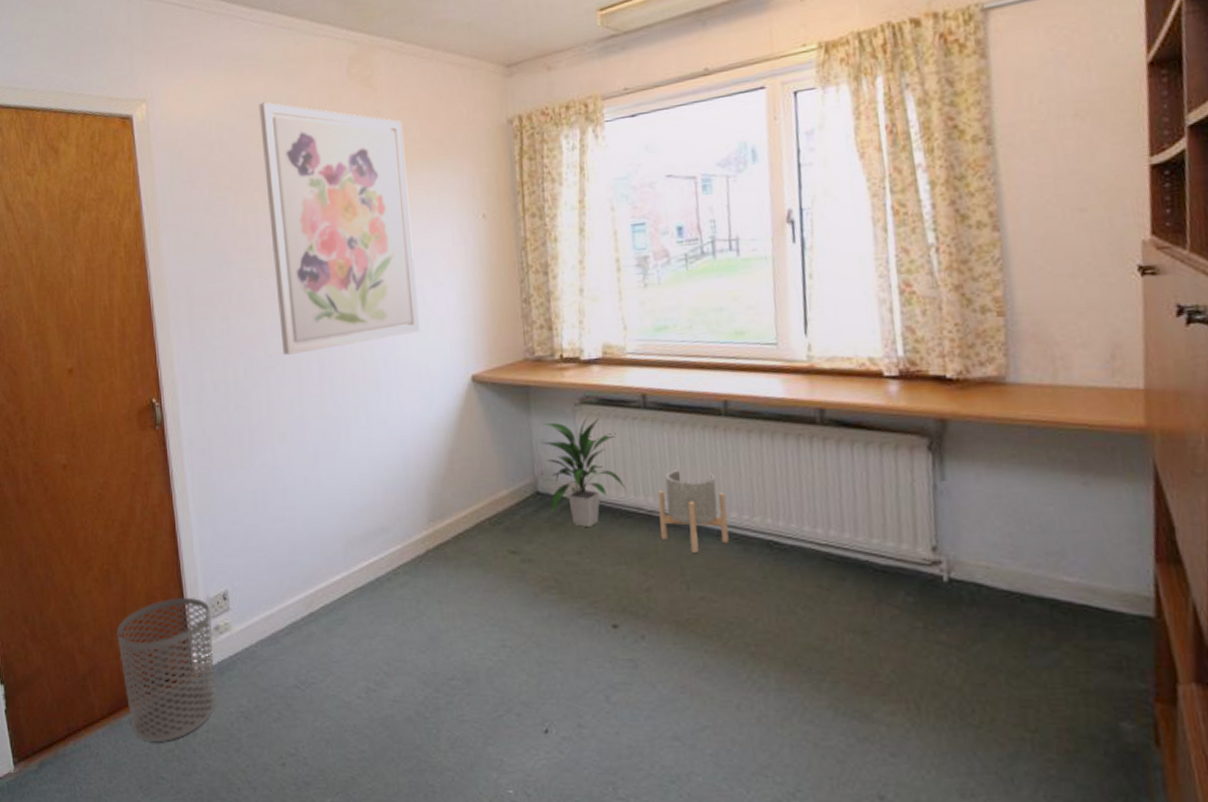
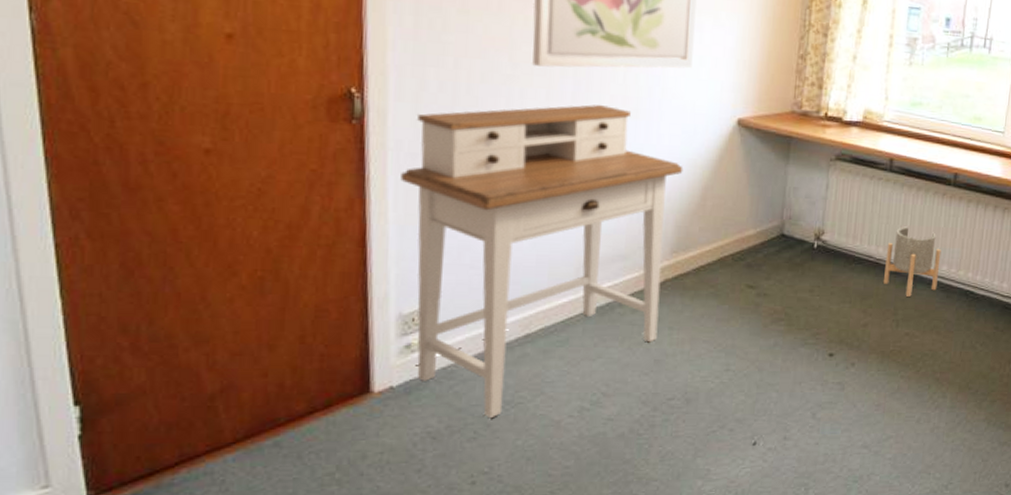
waste bin: present [117,597,216,743] -> none [267,312,402,467]
desk: none [195,382,428,699] -> present [400,104,683,419]
indoor plant: present [540,416,626,528] -> none [792,172,862,270]

